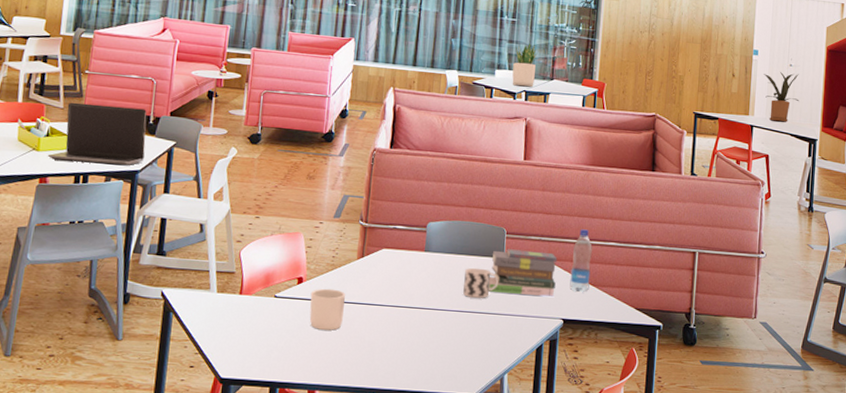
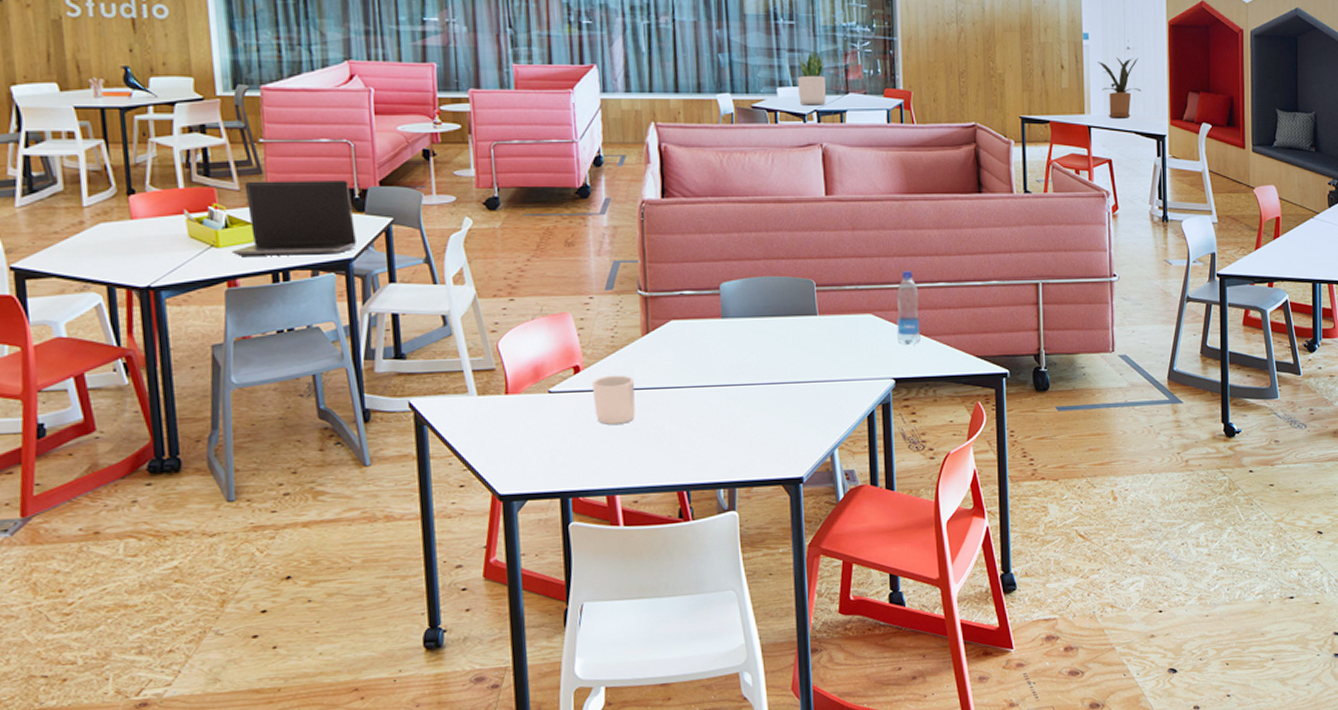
cup: present [463,267,499,298] -> none [773,330,814,366]
books: present [488,249,558,297] -> none [801,302,881,358]

